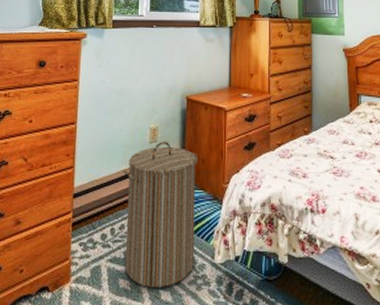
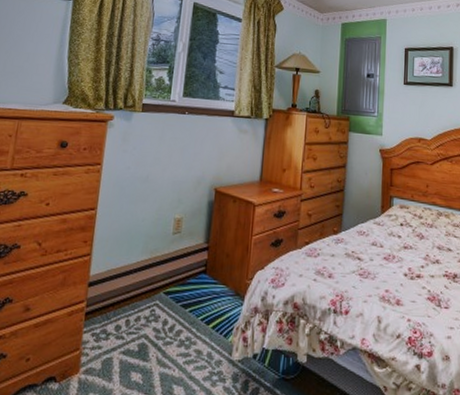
laundry hamper: present [123,142,199,287] -> none [138,233,223,382]

